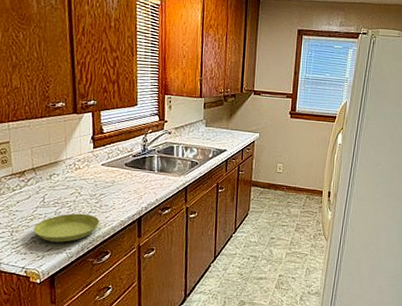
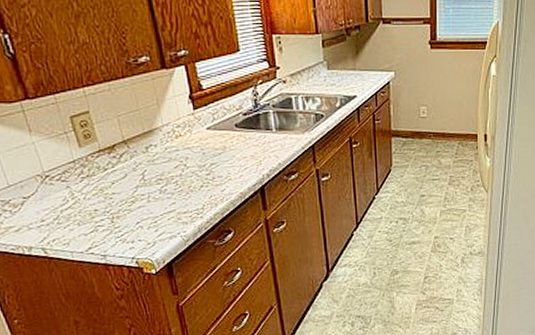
saucer: present [33,213,100,243] -> none [137,188,215,226]

